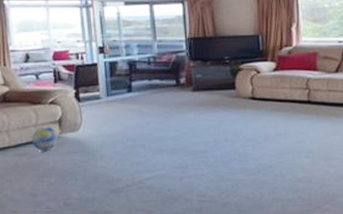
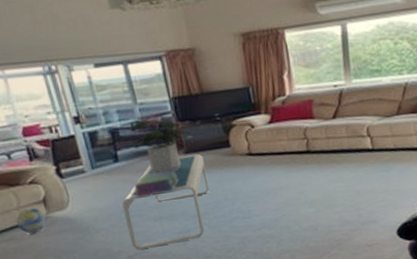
coffee table: none [129,92,211,179] -> present [122,153,209,250]
stack of books: none [142,105,184,129] -> present [135,169,179,198]
potted plant: none [145,55,200,106] -> present [128,119,190,173]

